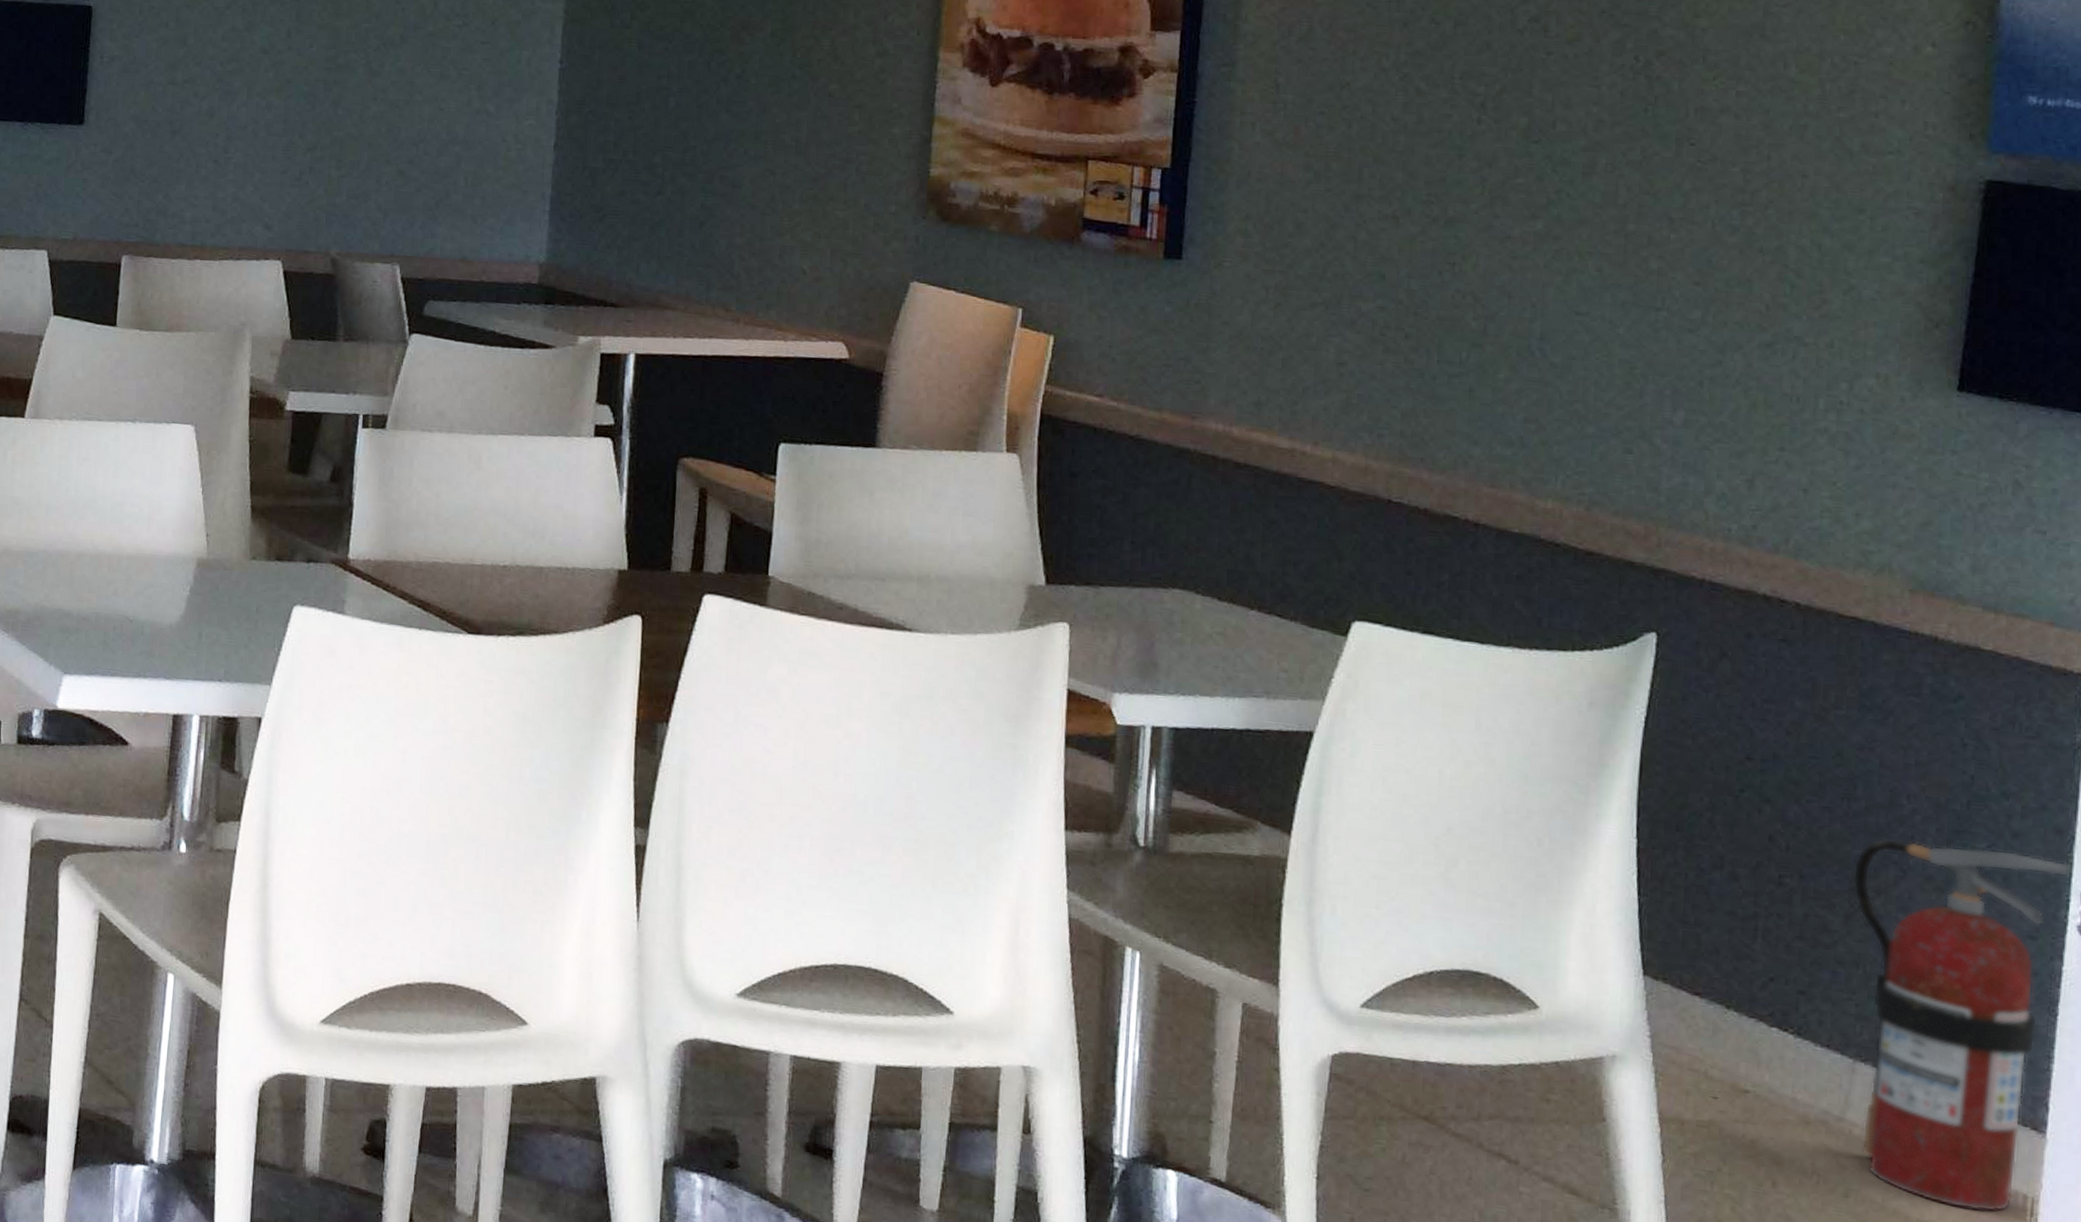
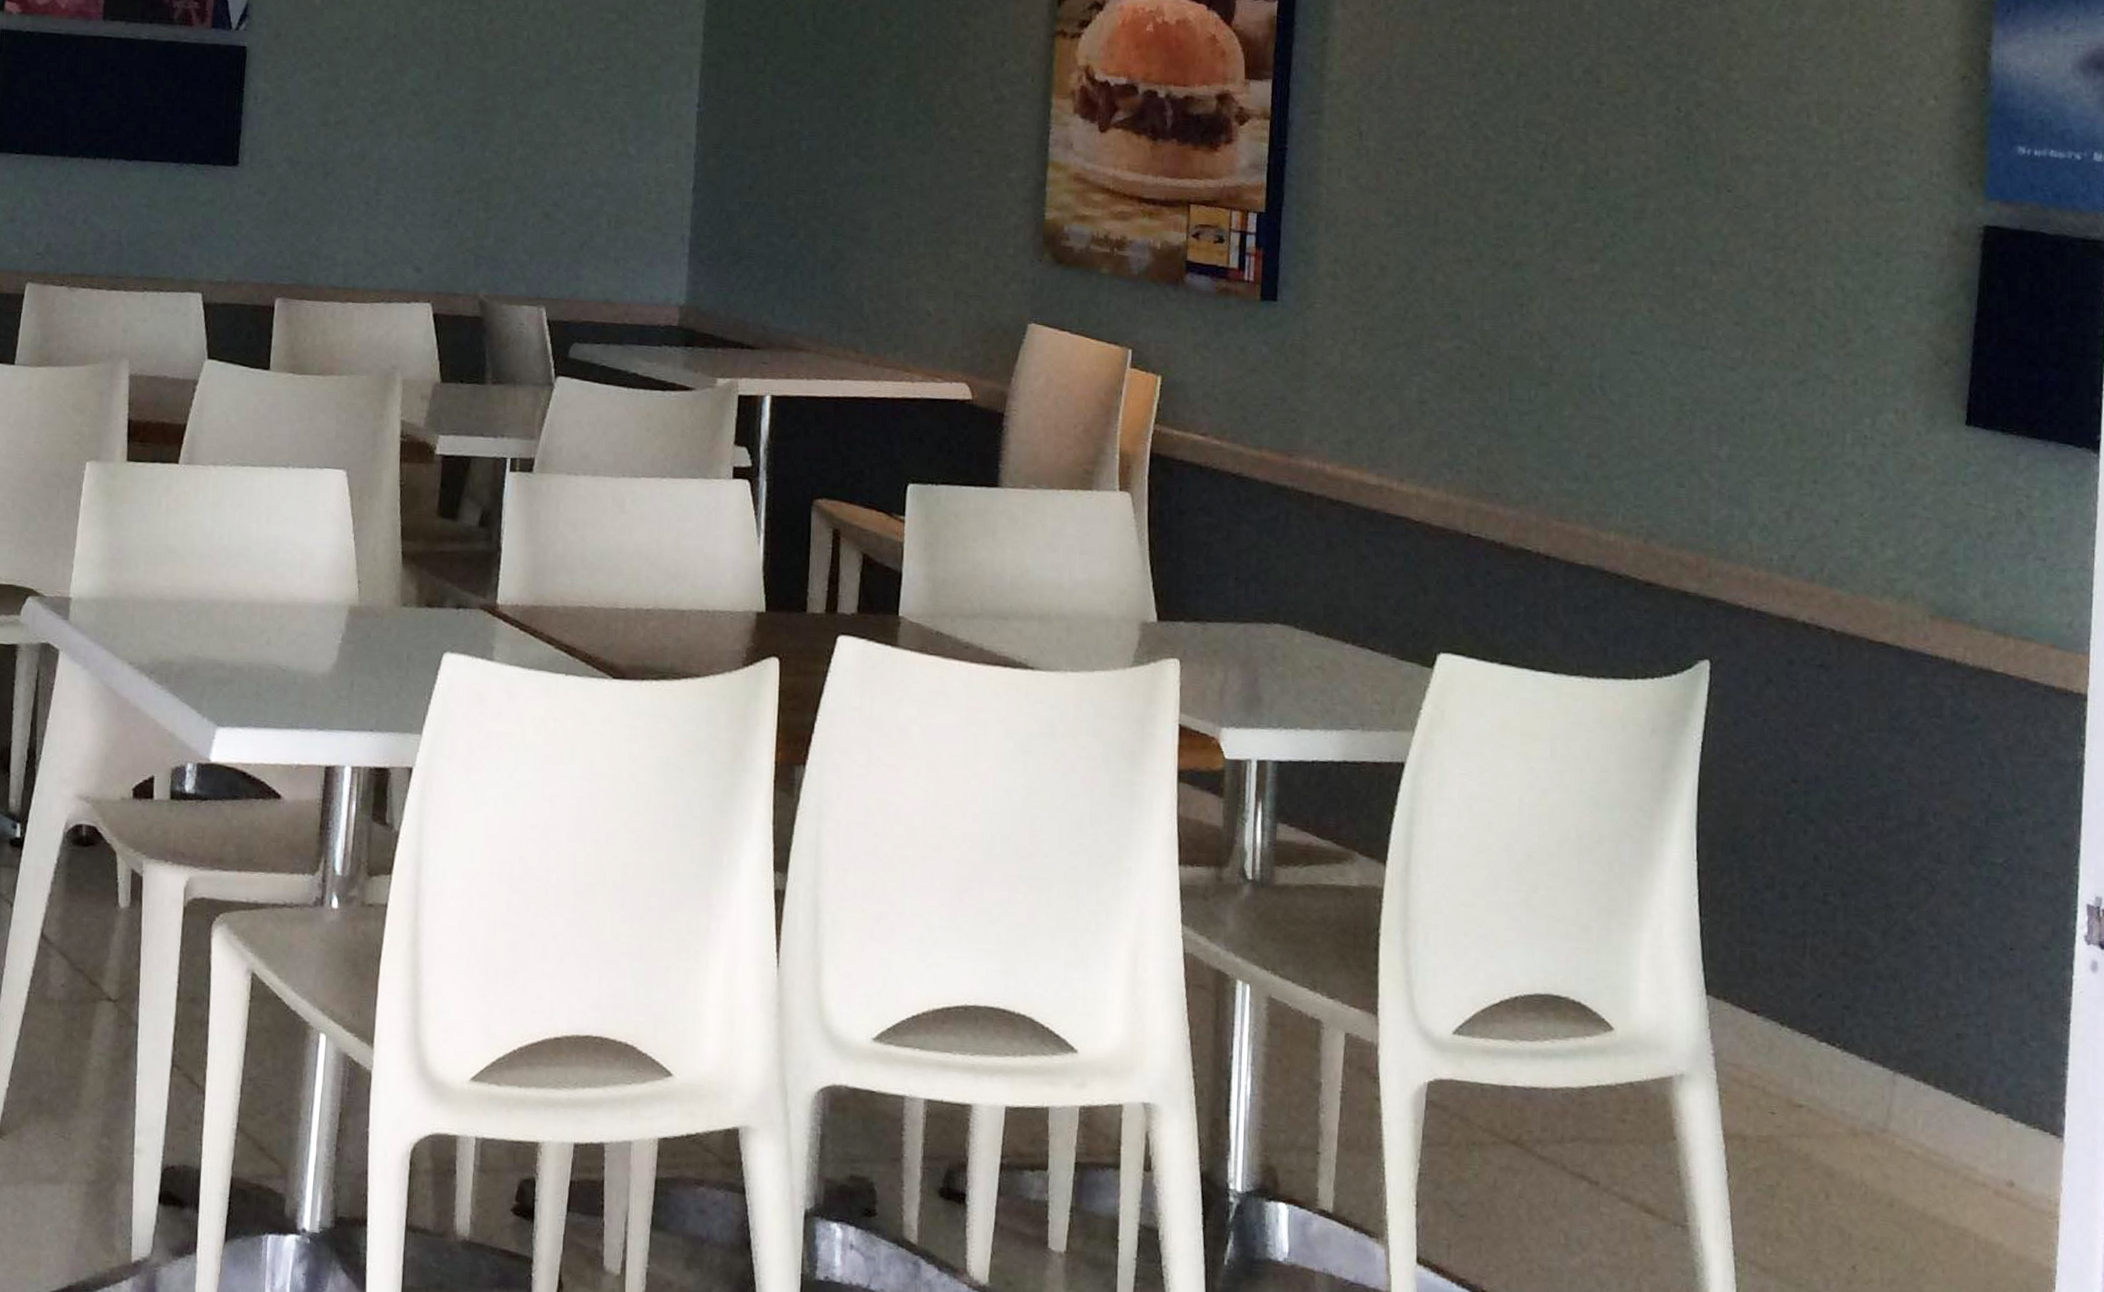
fire extinguisher: present [1852,837,2072,1213] -> none [1888,855,2078,1217]

